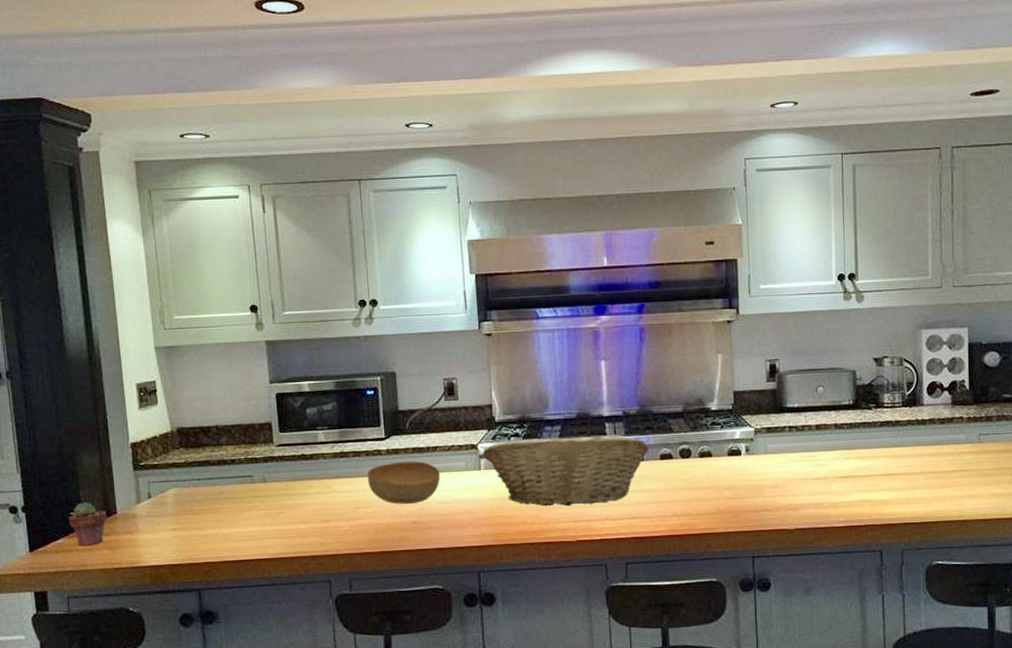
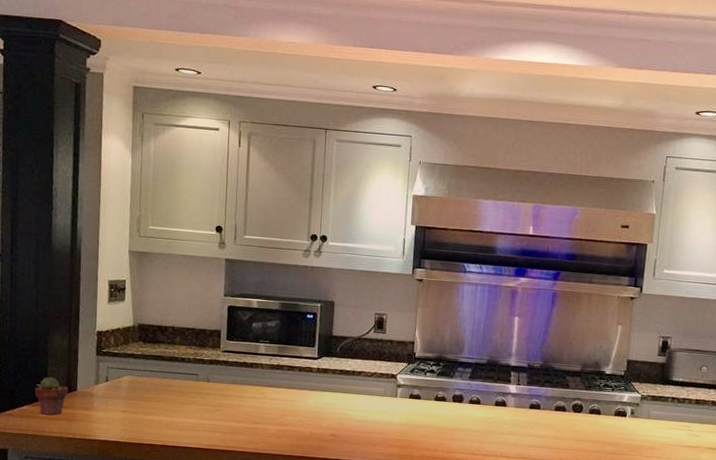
bowl: present [367,461,441,504] -> none [297,380,362,419]
fruit basket: present [482,434,649,507] -> none [400,375,547,442]

